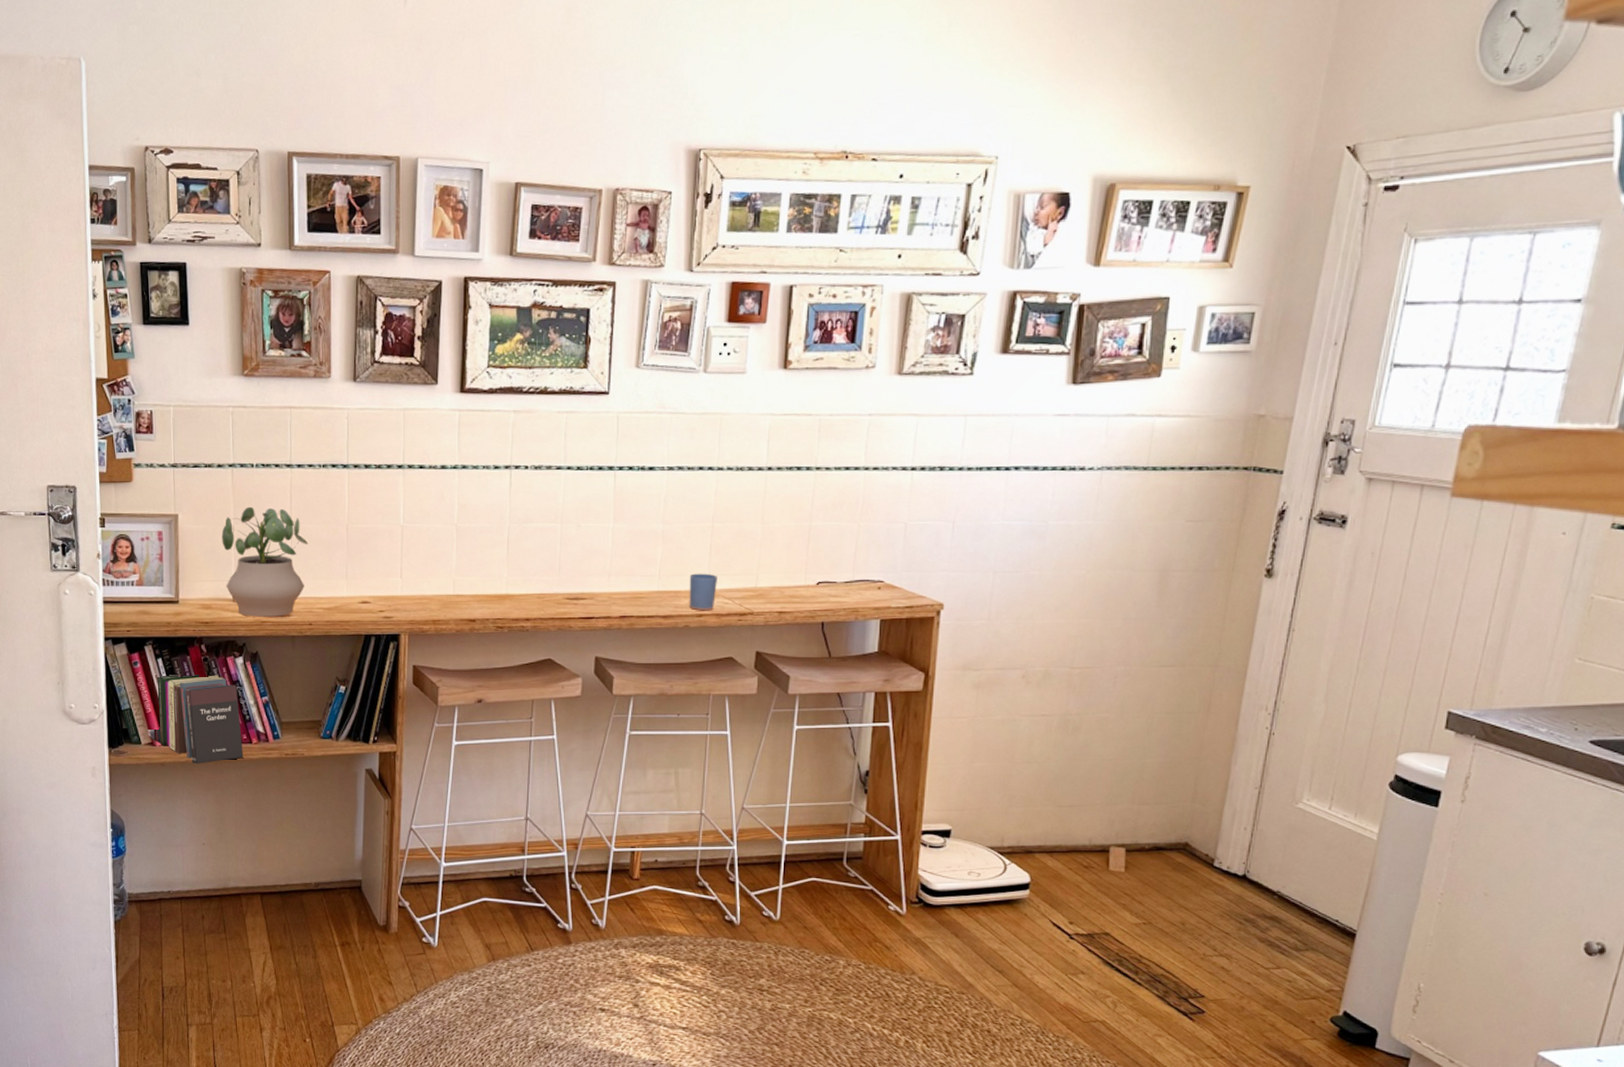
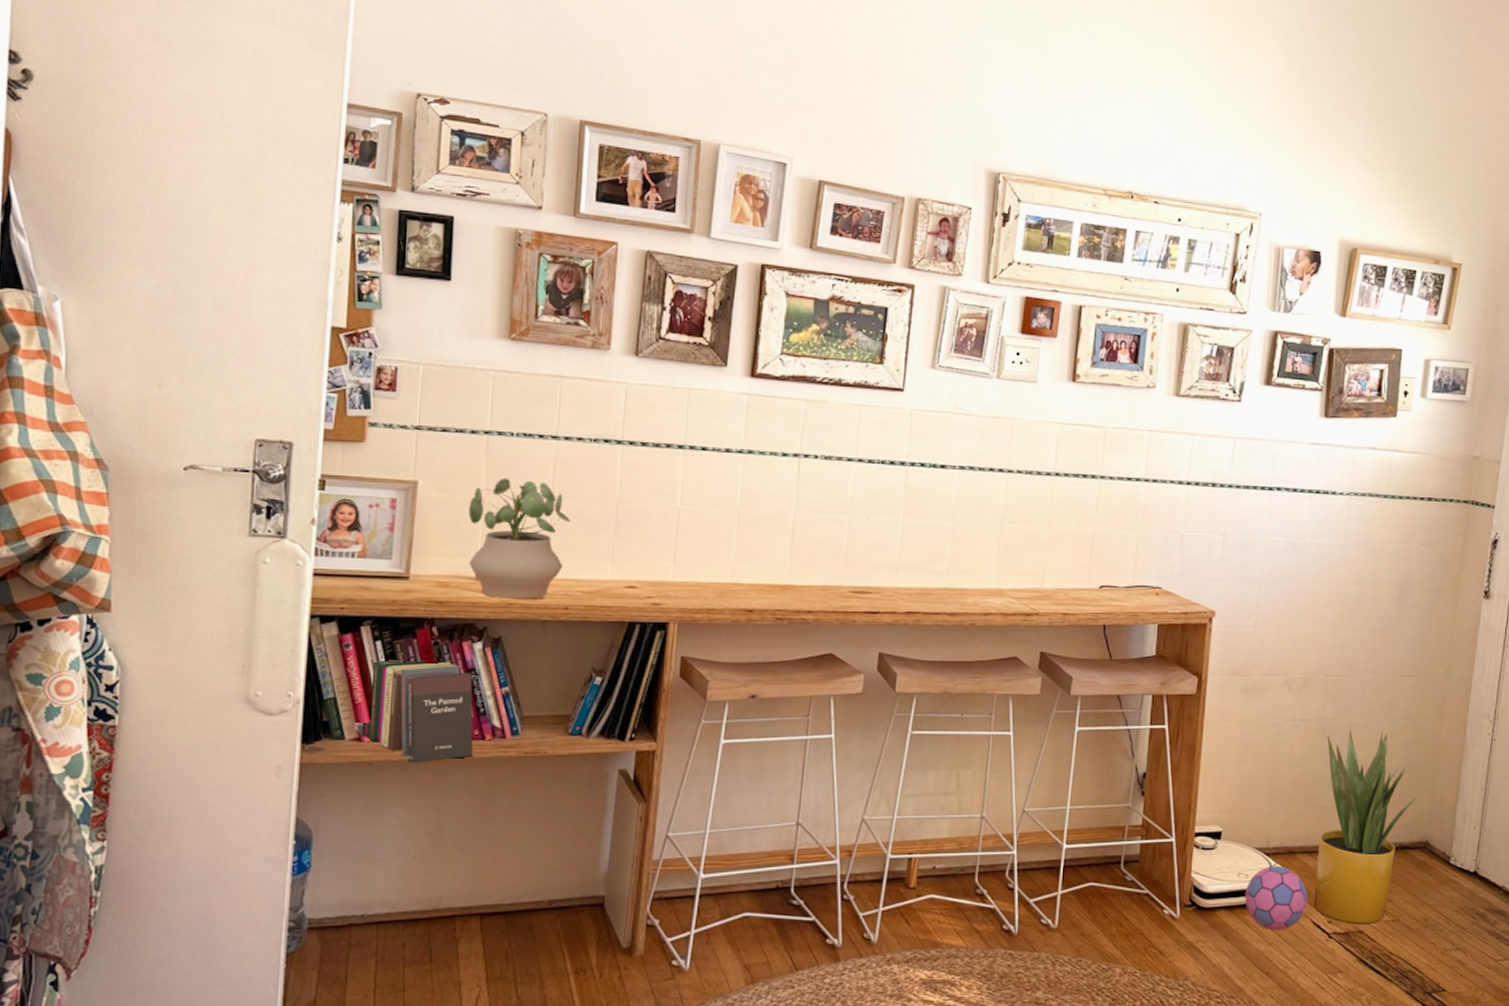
mug: present [689,573,717,611] -> none [976,572,1005,610]
toy ball: none [976,864,1046,930] -> present [1245,865,1308,931]
planter: none [1053,725,1177,926] -> present [1314,729,1418,924]

